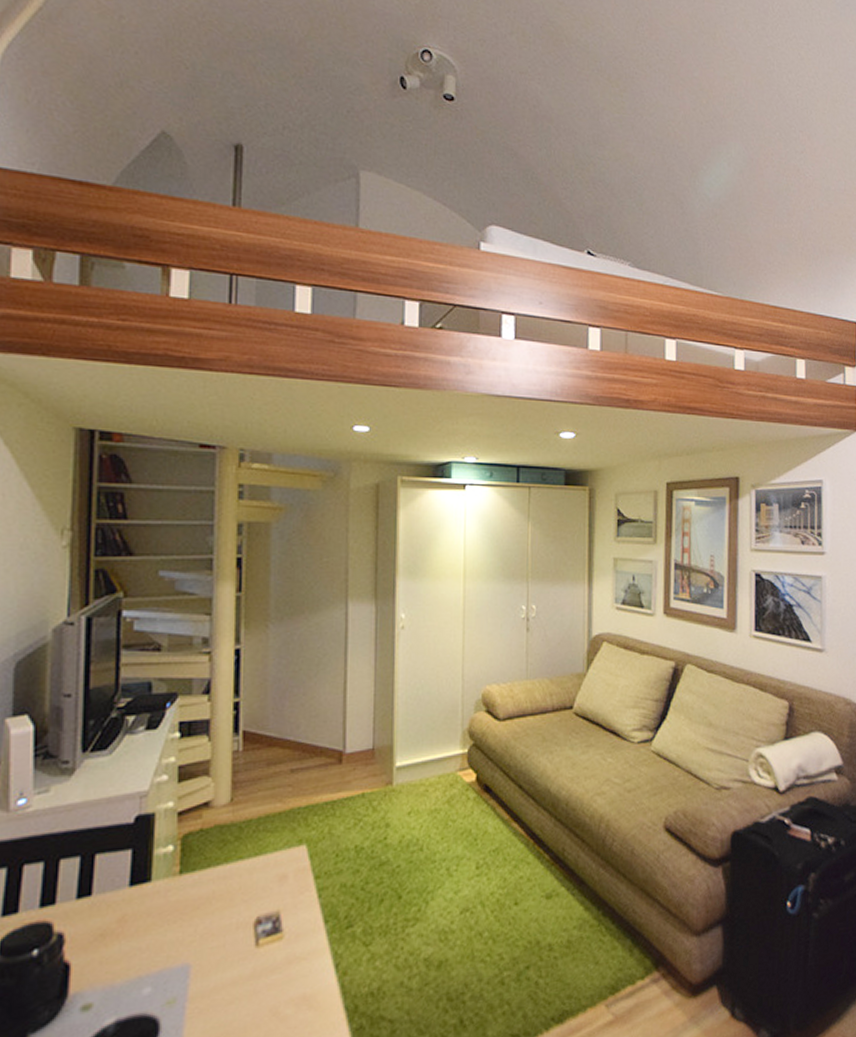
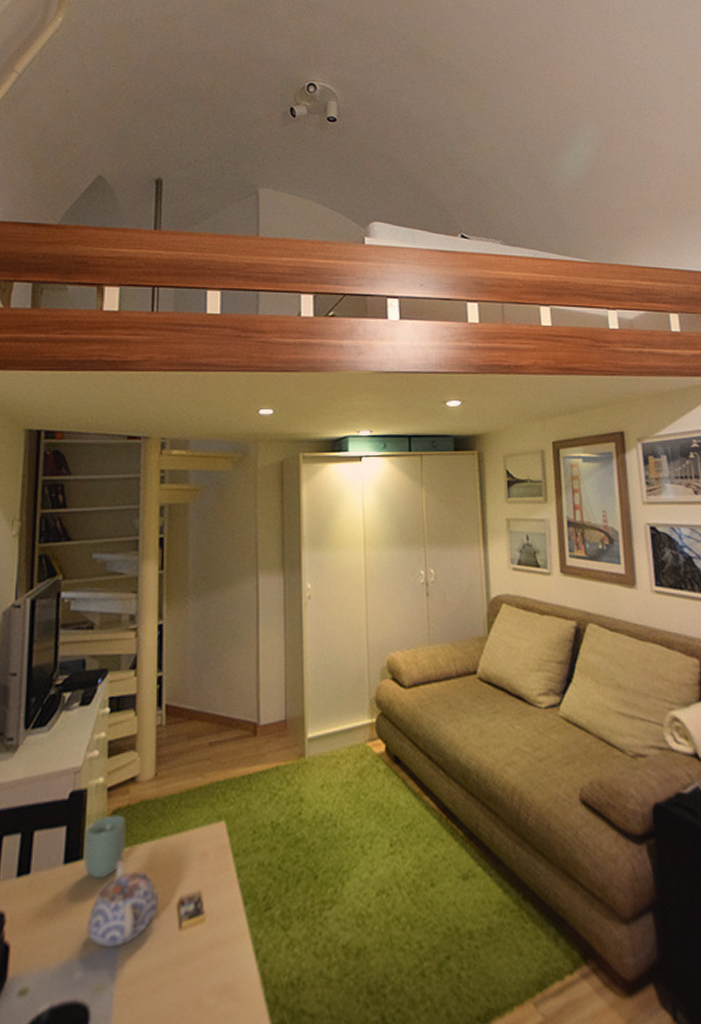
cup: none [151,838,199,901] -> present [83,814,126,880]
teapot: none [155,882,235,965] -> present [86,860,160,949]

